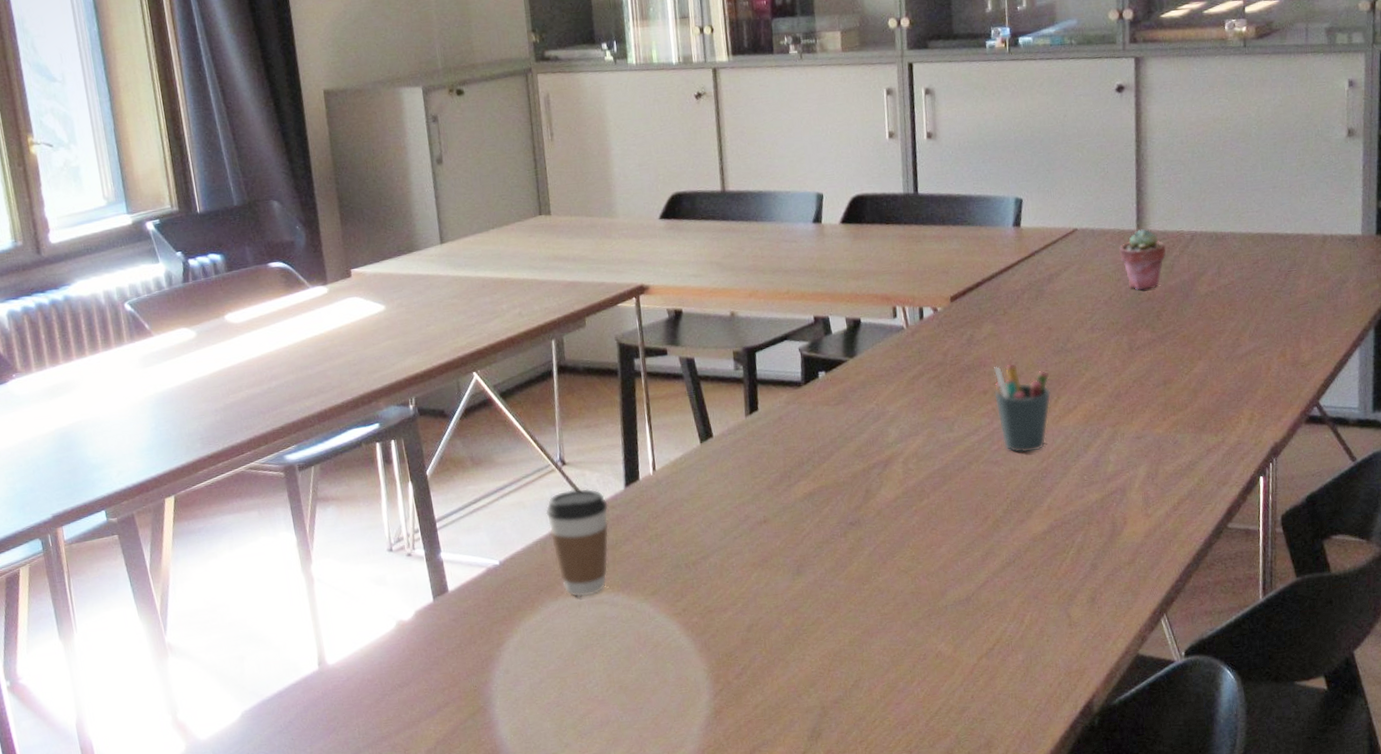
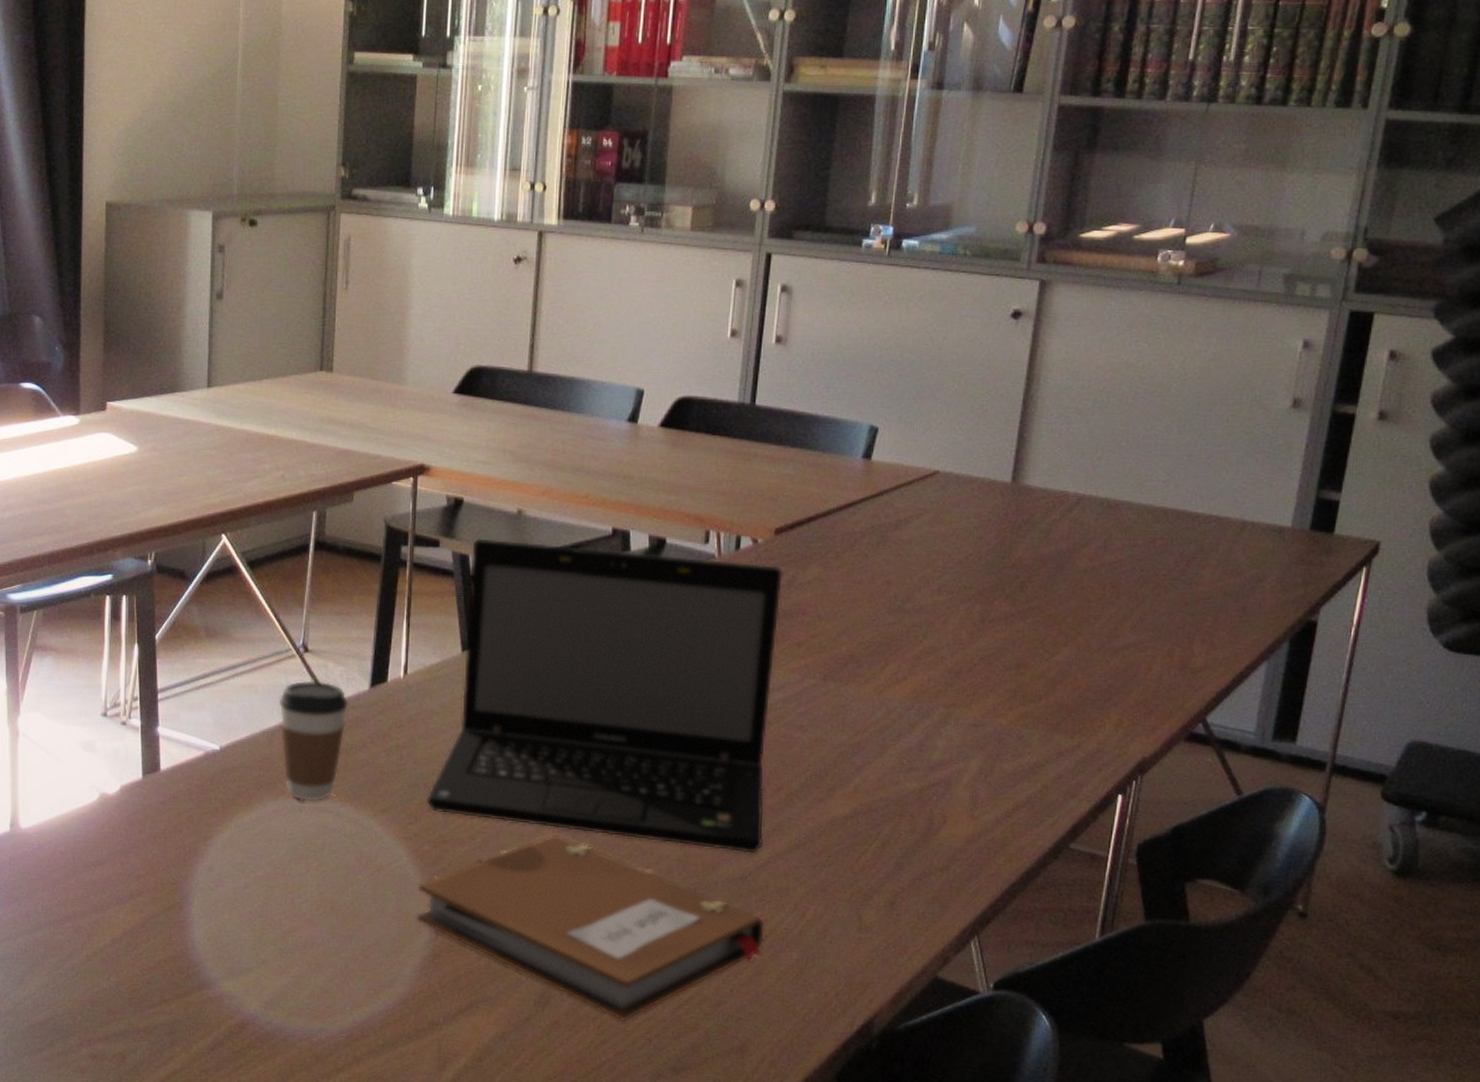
laptop: none [688,328,980,588] -> present [426,538,784,854]
notebook: none [692,588,993,741] -> present [417,835,766,1022]
pen holder: present [993,363,1052,454] -> none [809,616,880,723]
potted succulent: present [1119,229,1166,290] -> none [986,483,1044,555]

